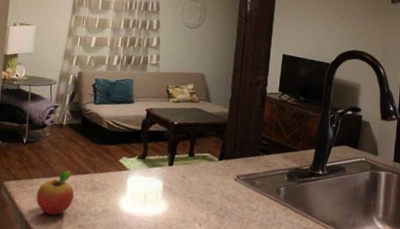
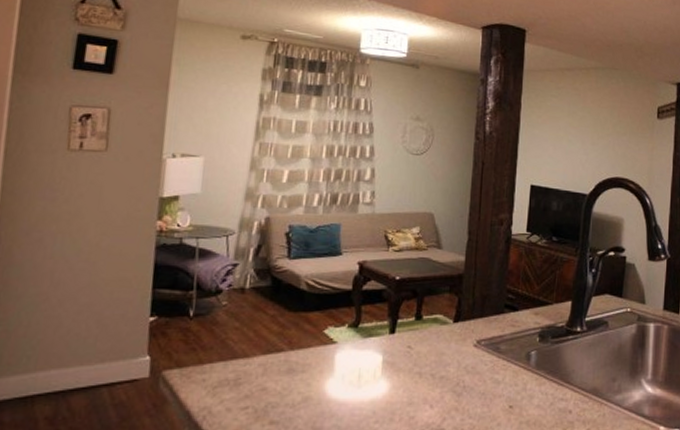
fruit: present [36,170,75,216] -> none [209,350,264,412]

